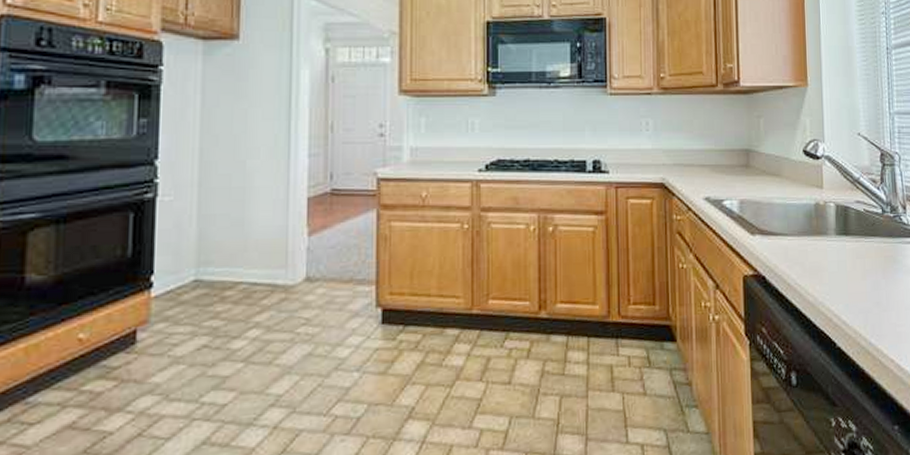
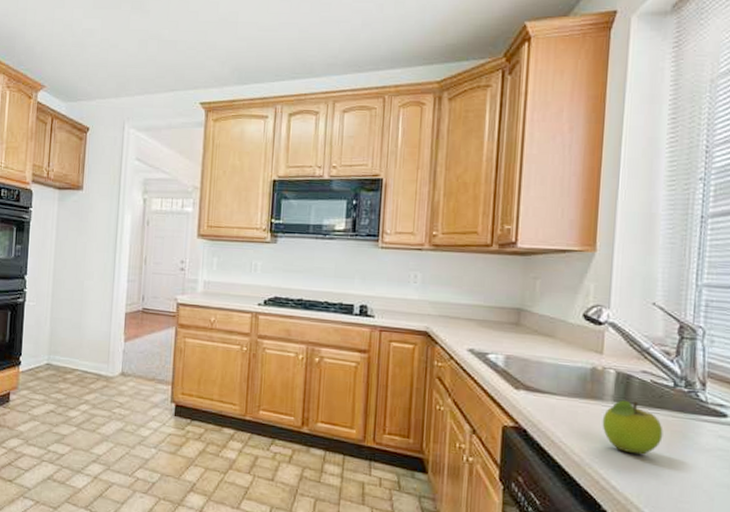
fruit: none [828,232,879,285] -> present [602,400,663,455]

